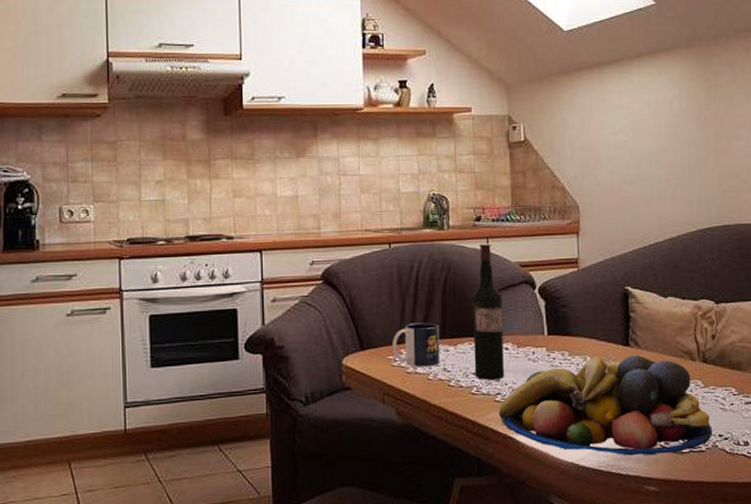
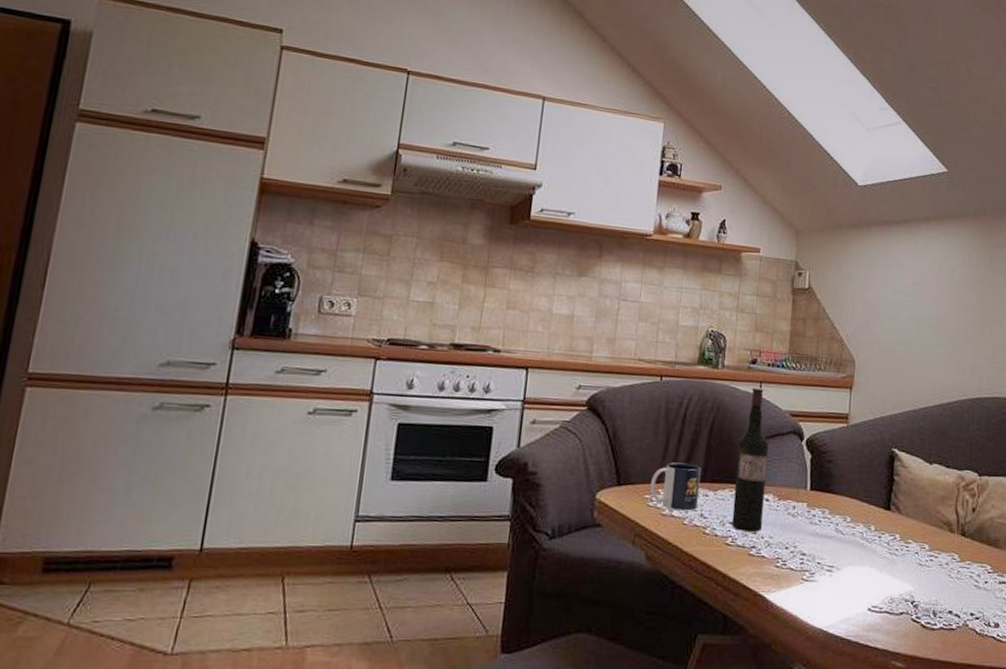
fruit bowl: present [498,355,712,456] -> none [751,518,965,629]

